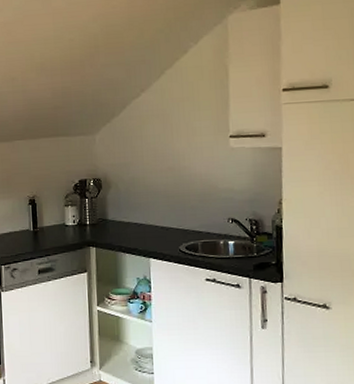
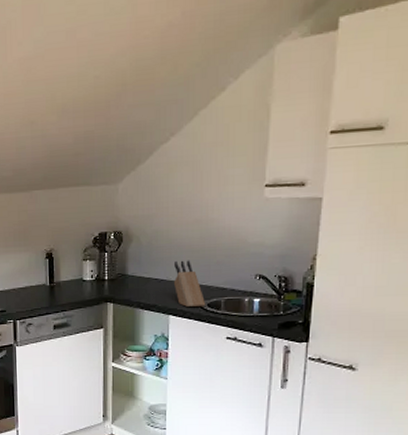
knife block: none [152,205,184,251] -> present [173,260,206,308]

